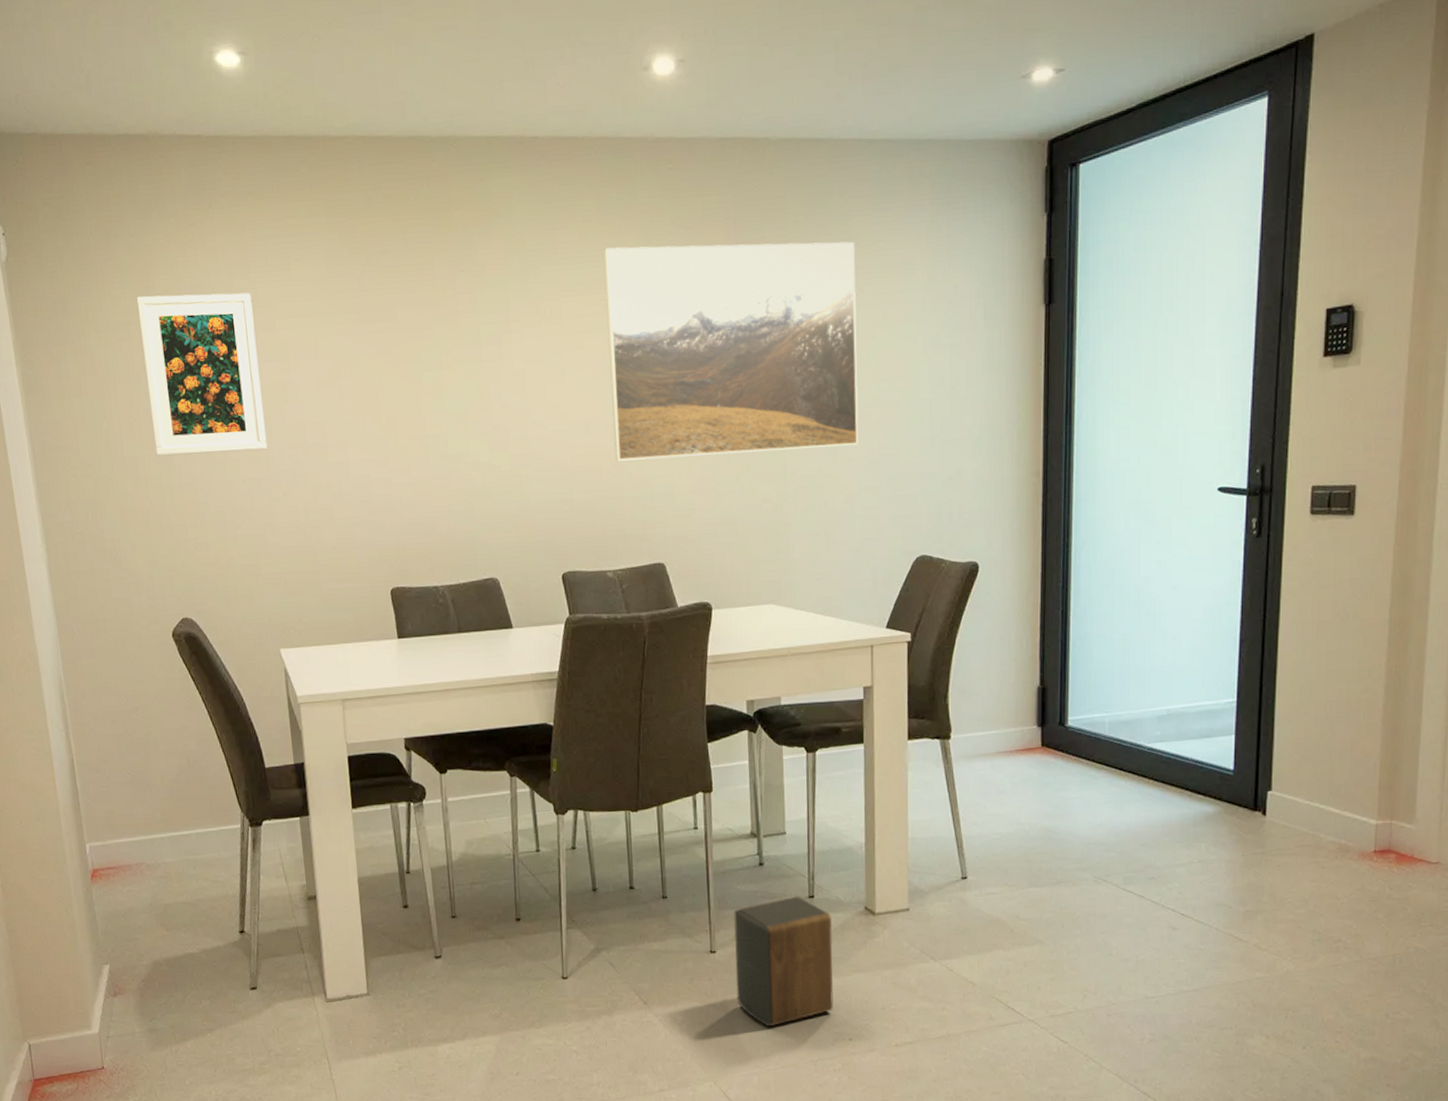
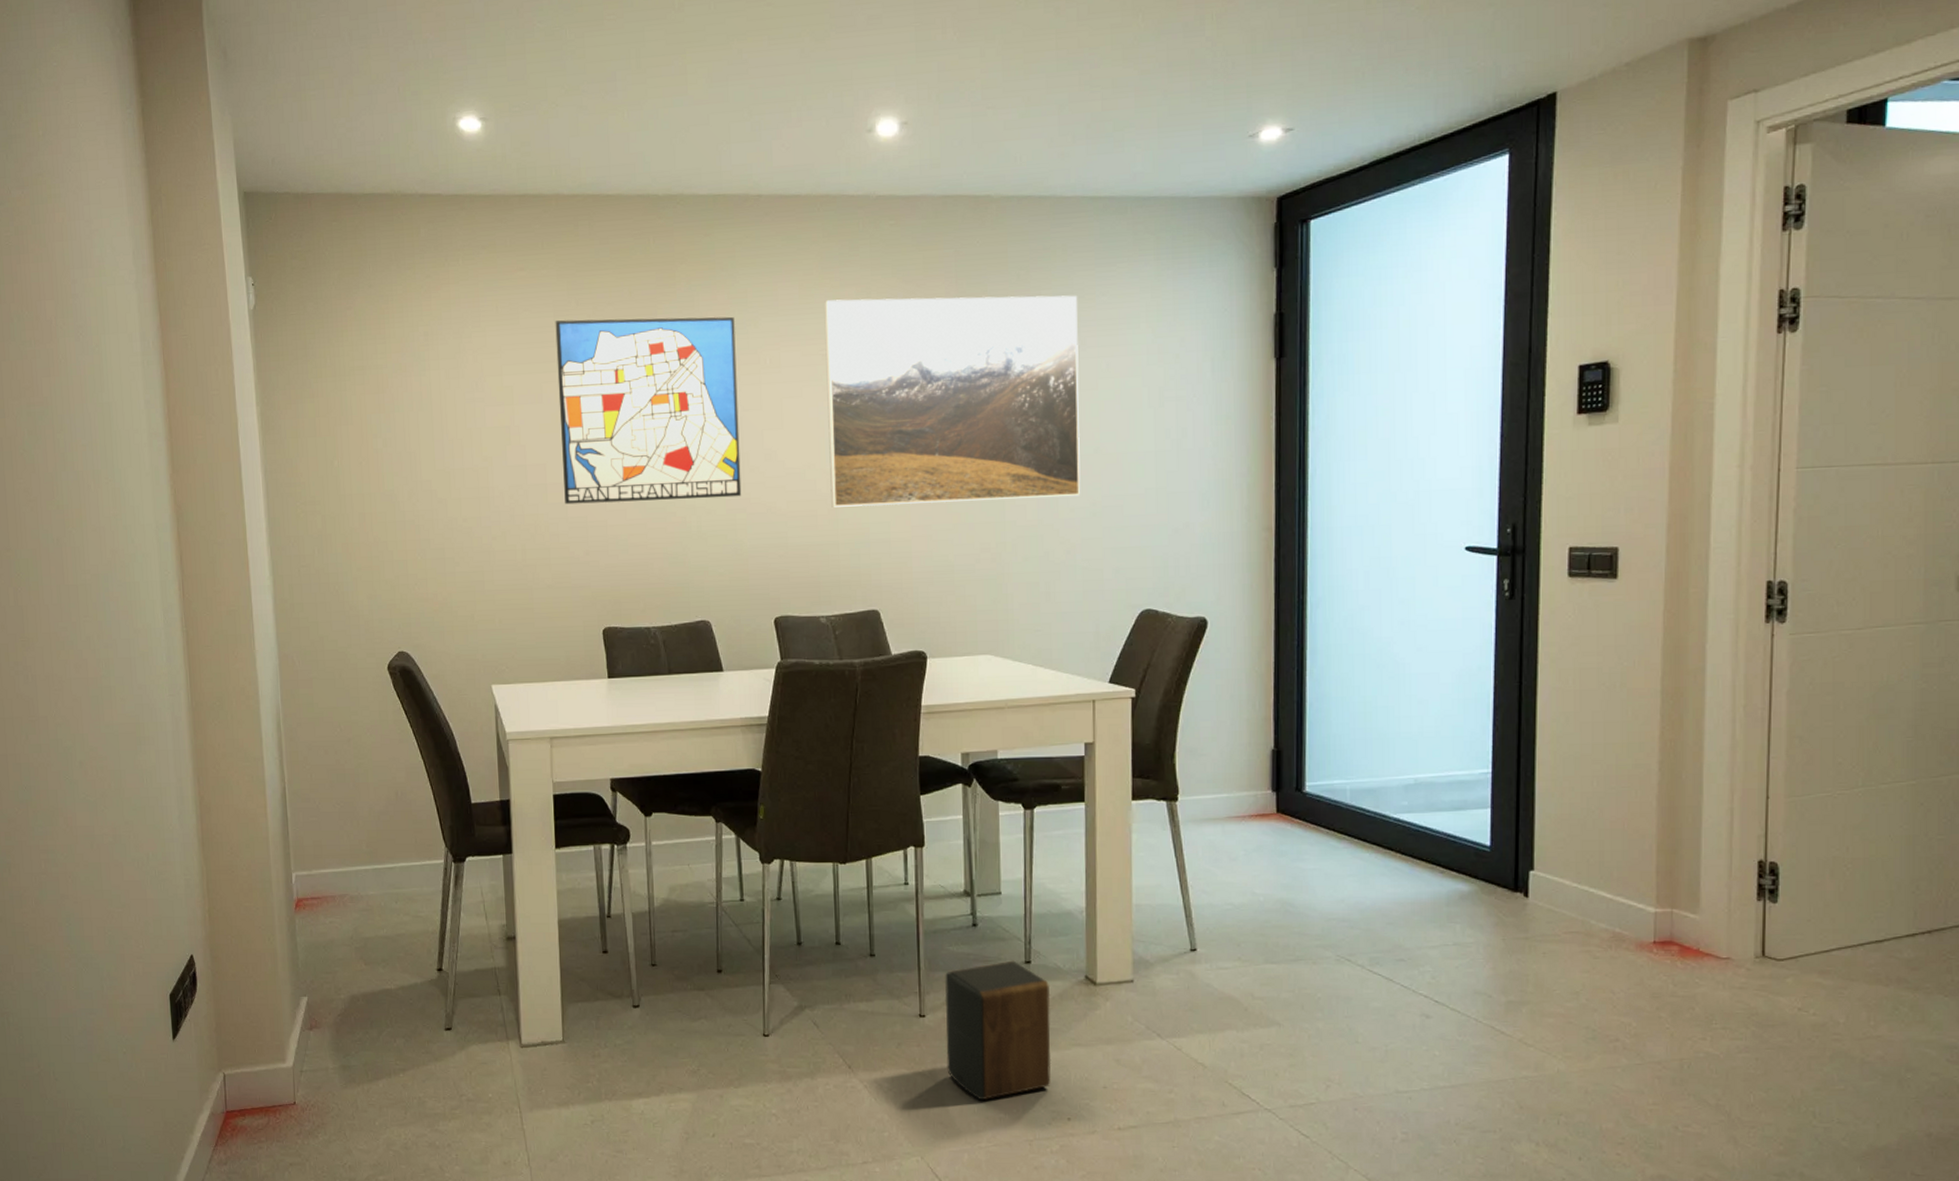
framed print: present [136,292,268,456] -> none [372,340,489,494]
wall art: none [328,265,526,463] -> present [555,316,742,505]

